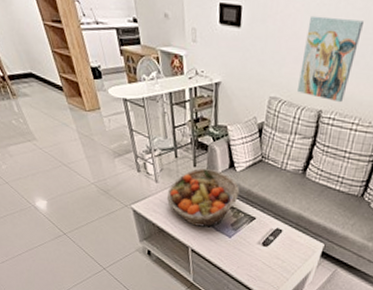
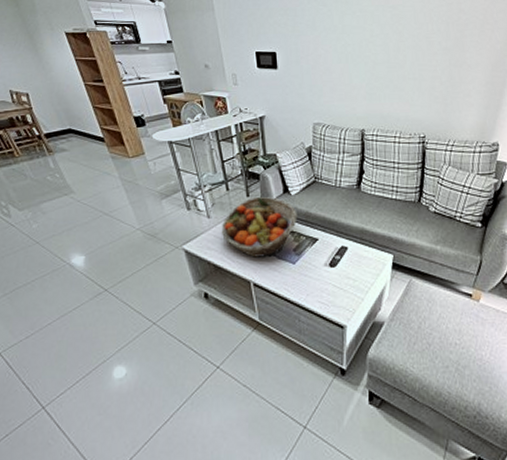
wall art: present [297,15,363,103] -> none [338,53,386,121]

